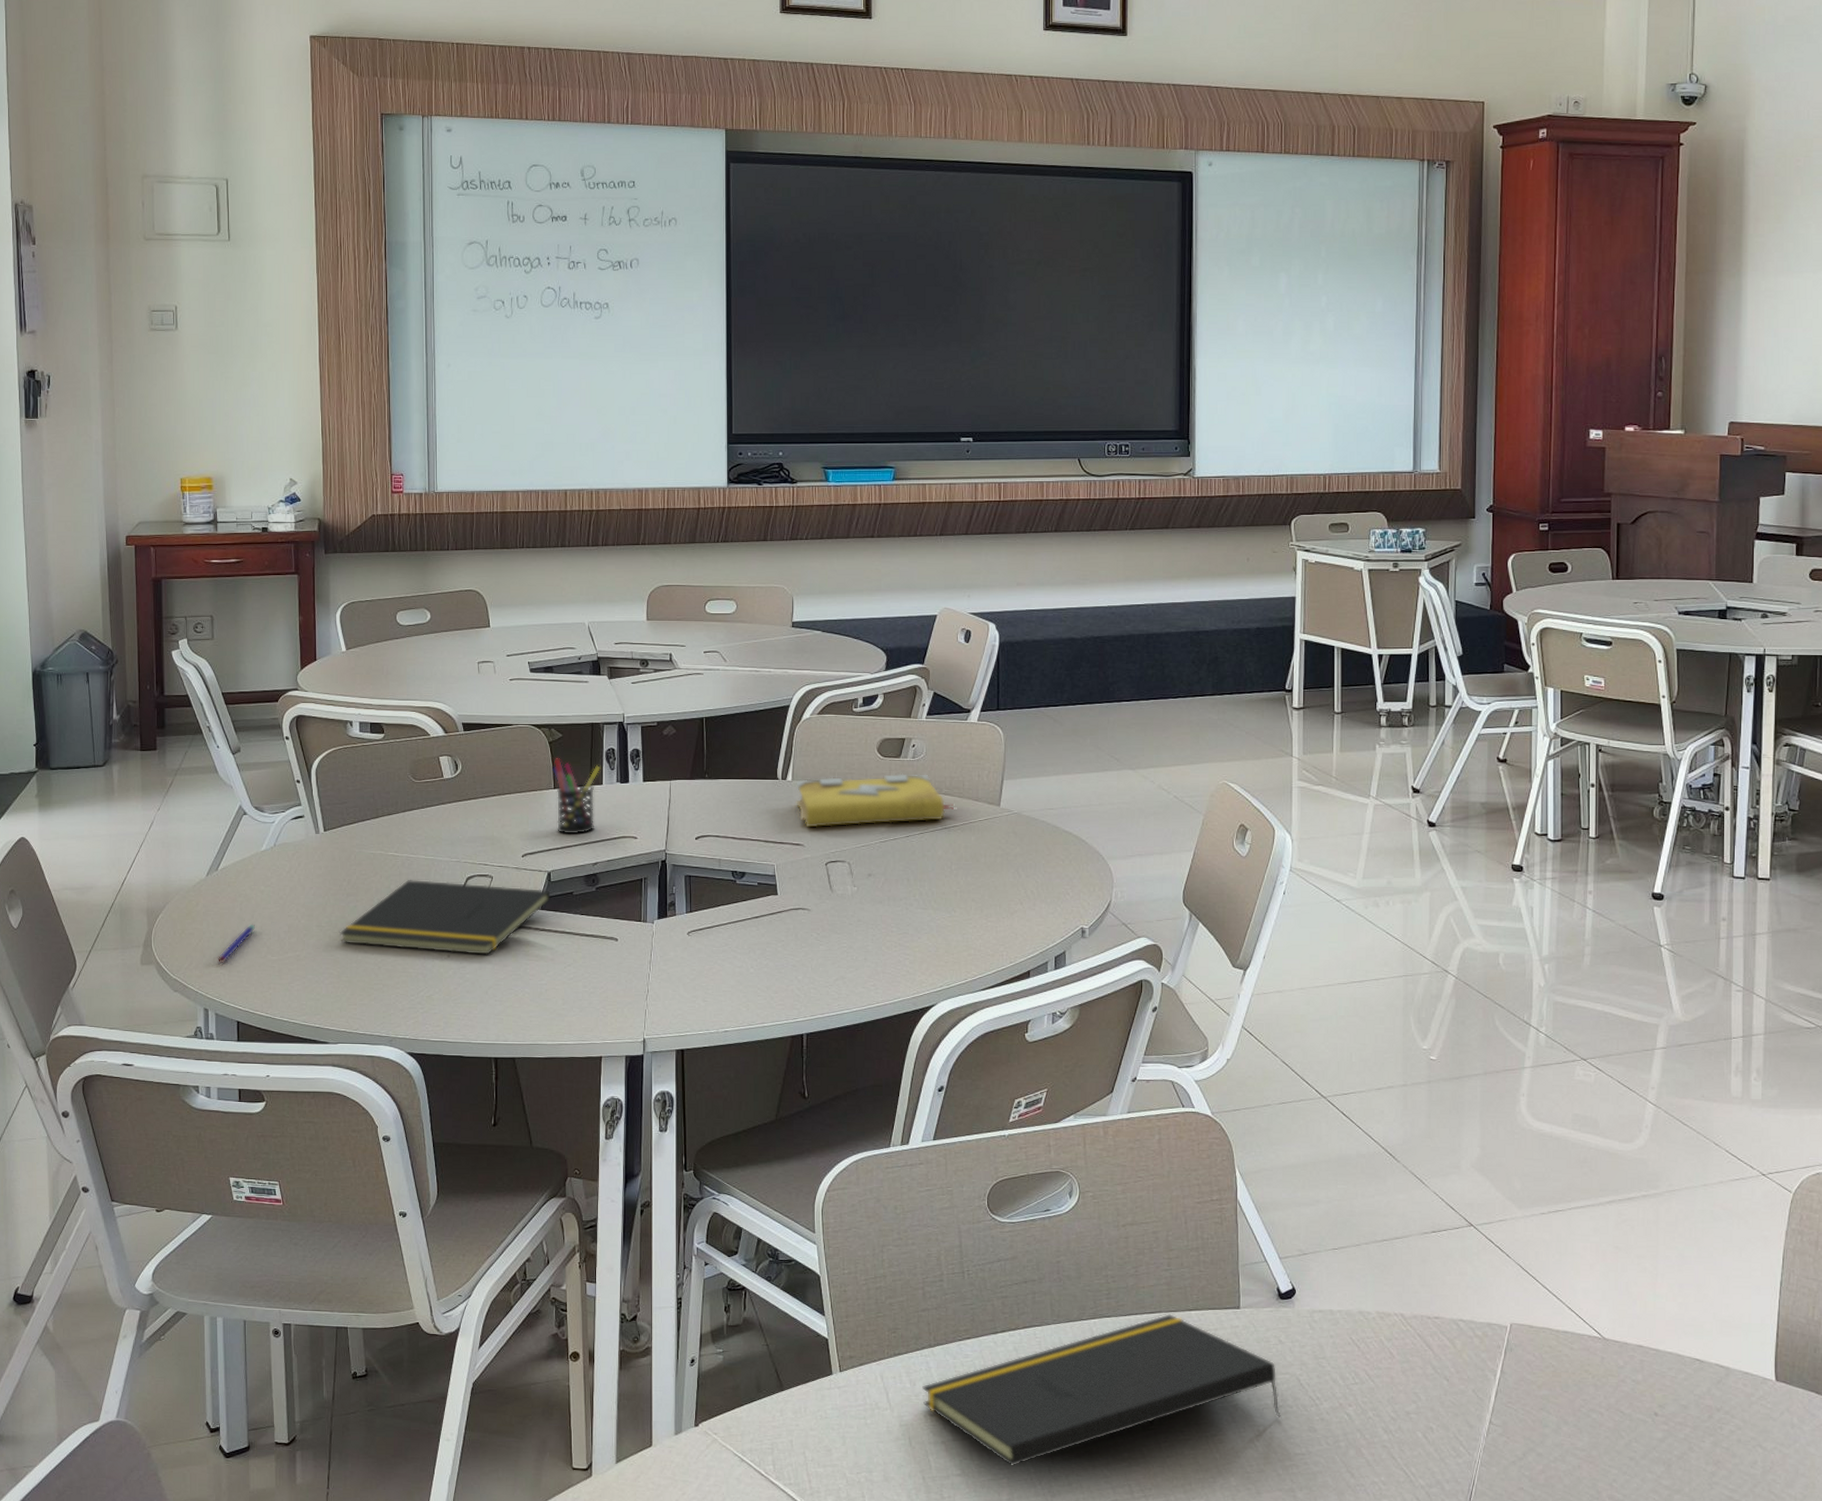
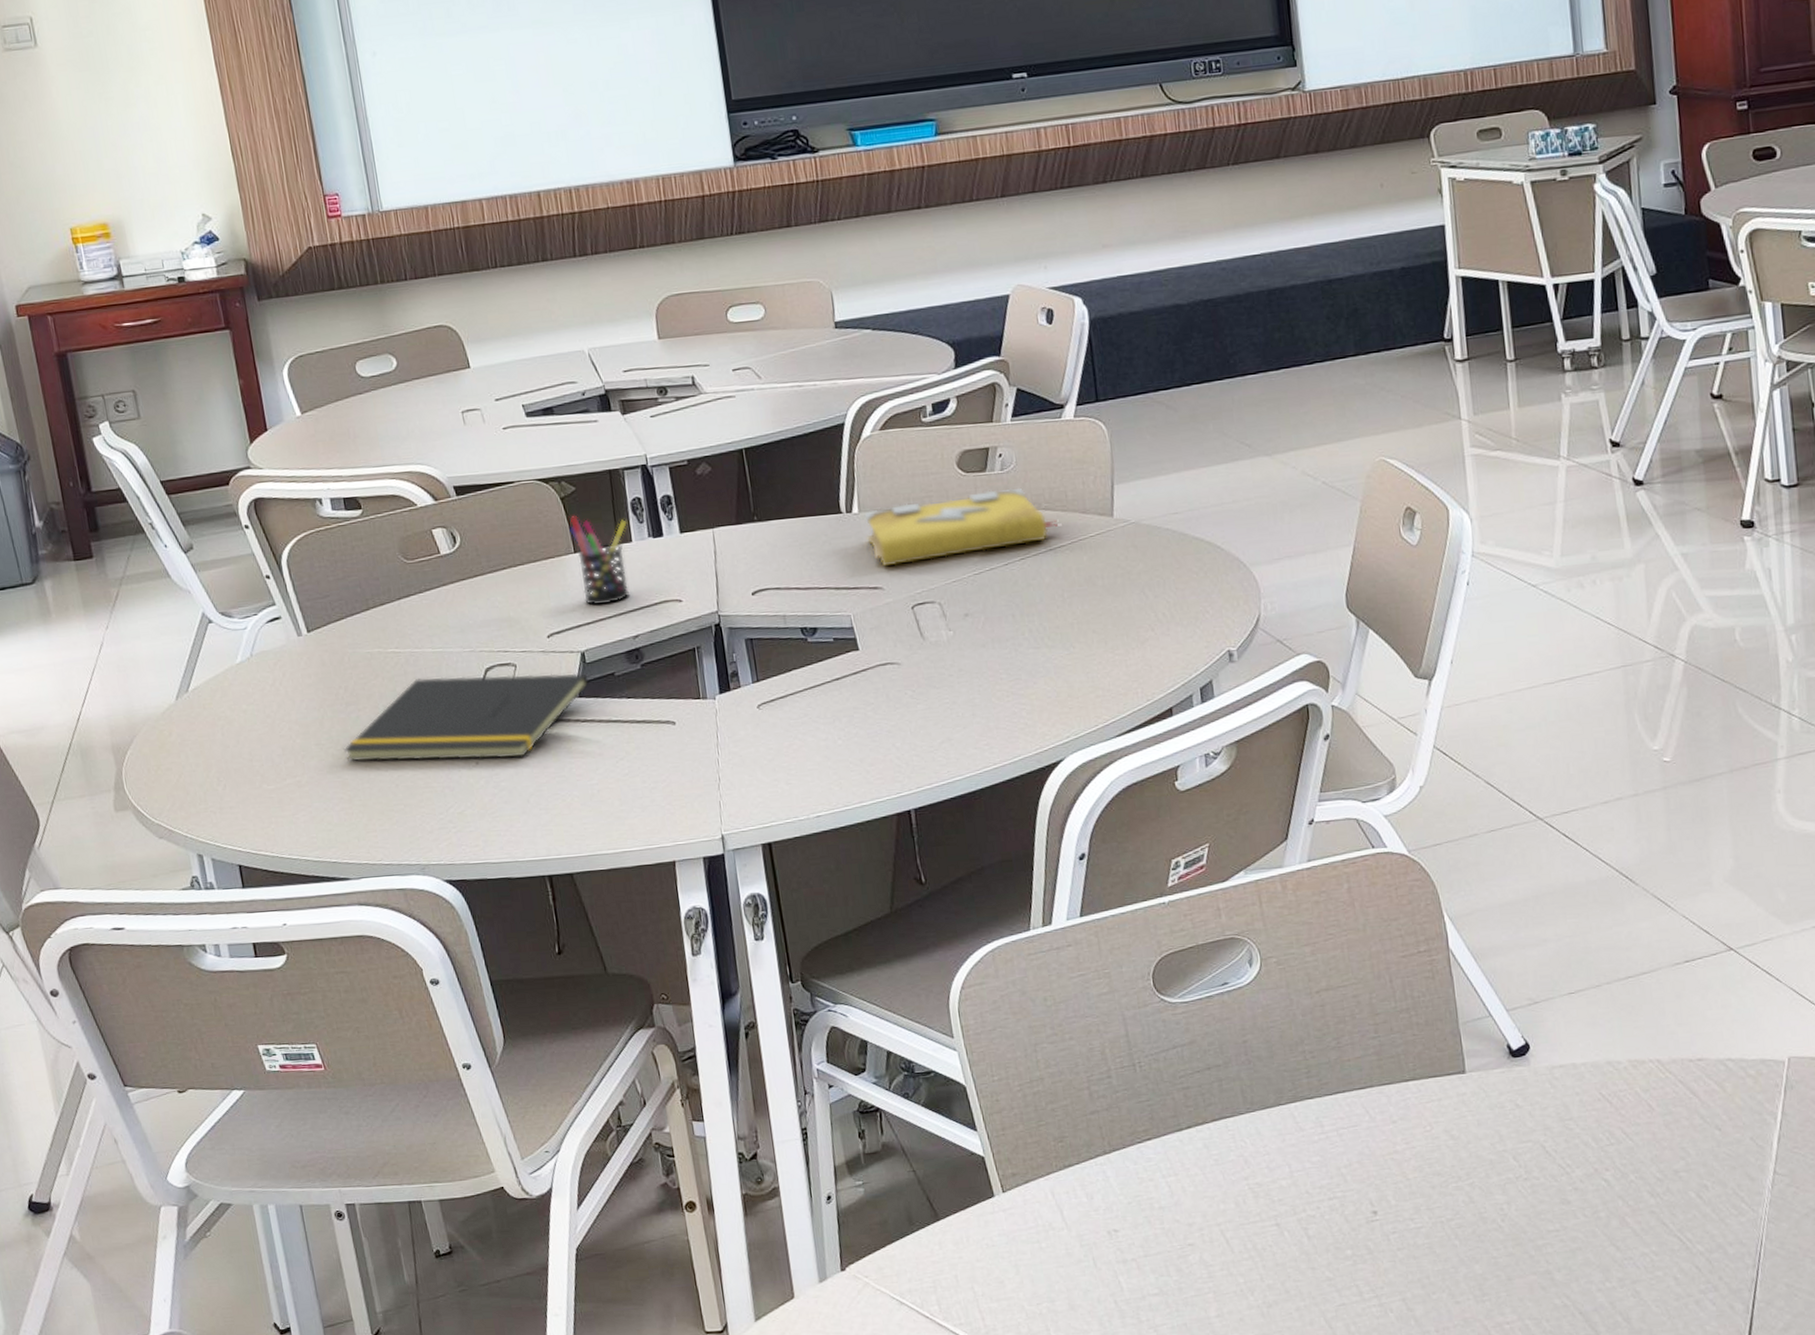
pen: present [218,924,256,964] -> none [204,750,244,801]
notepad: present [922,1314,1281,1466] -> none [1101,1088,1527,1278]

